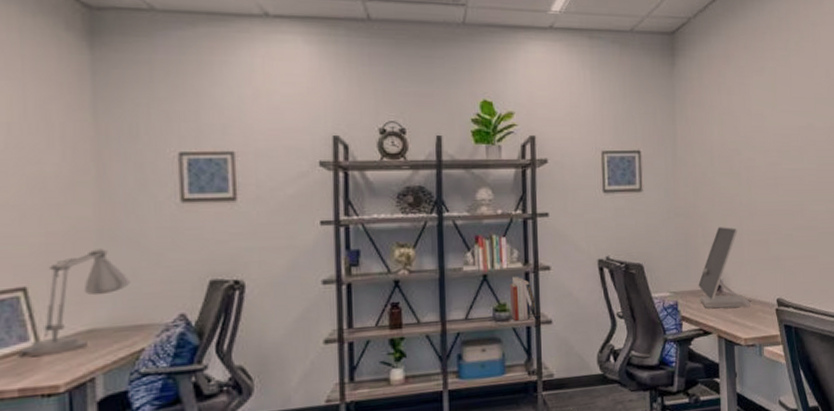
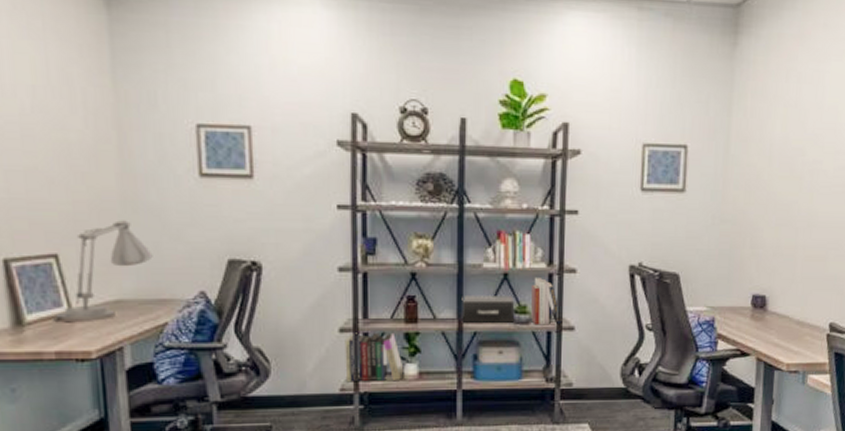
books: none [330,339,390,393] -> present [345,332,404,383]
box: none [444,295,495,325] -> present [462,296,515,323]
computer monitor: present [698,227,750,309] -> none [740,238,798,330]

